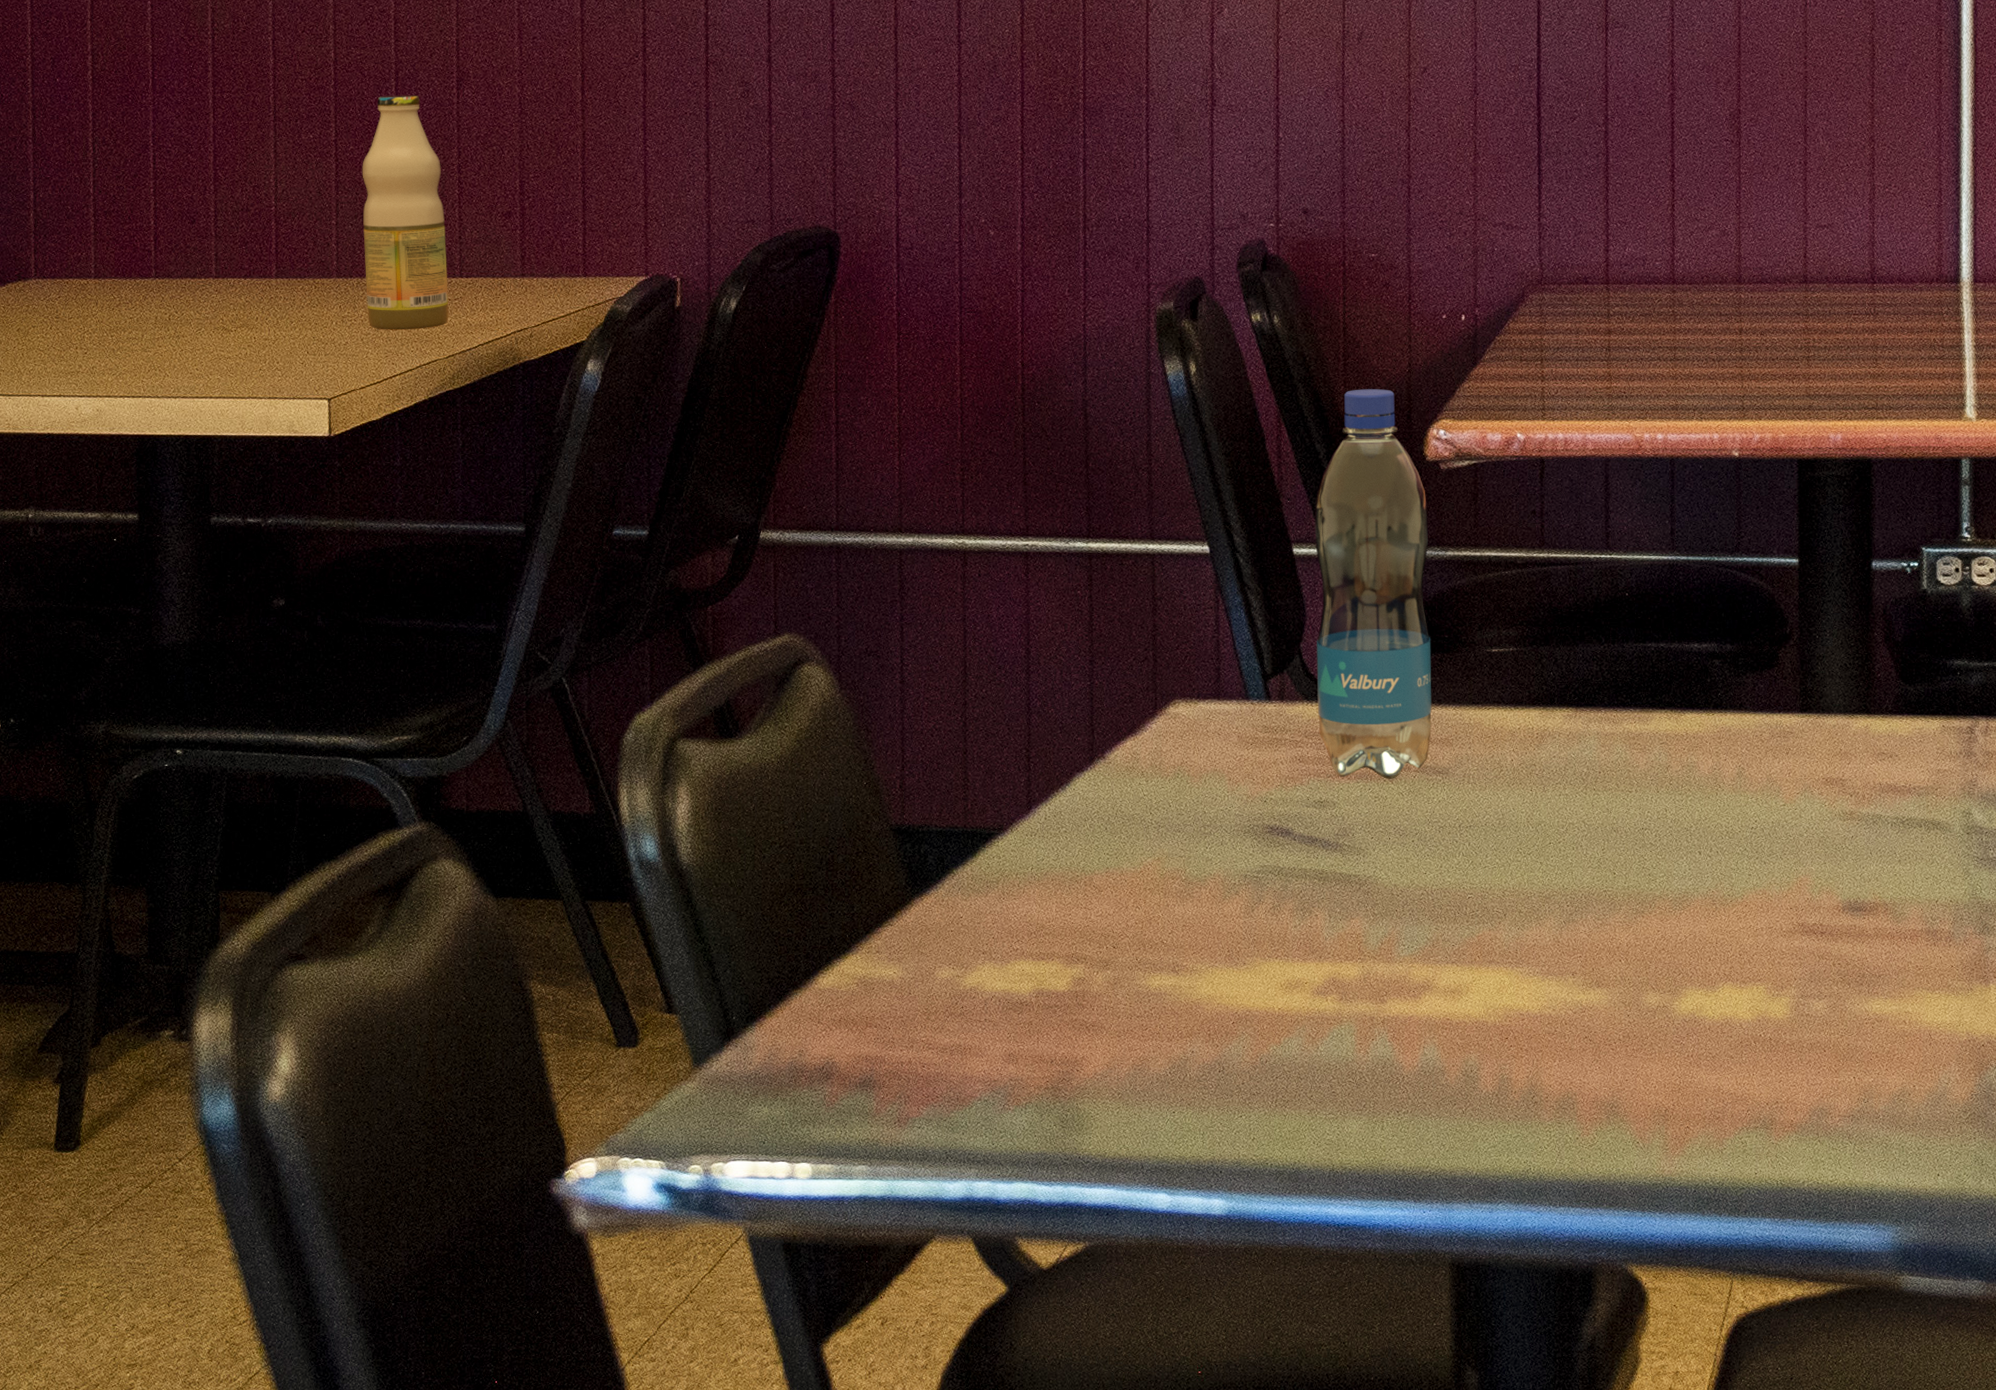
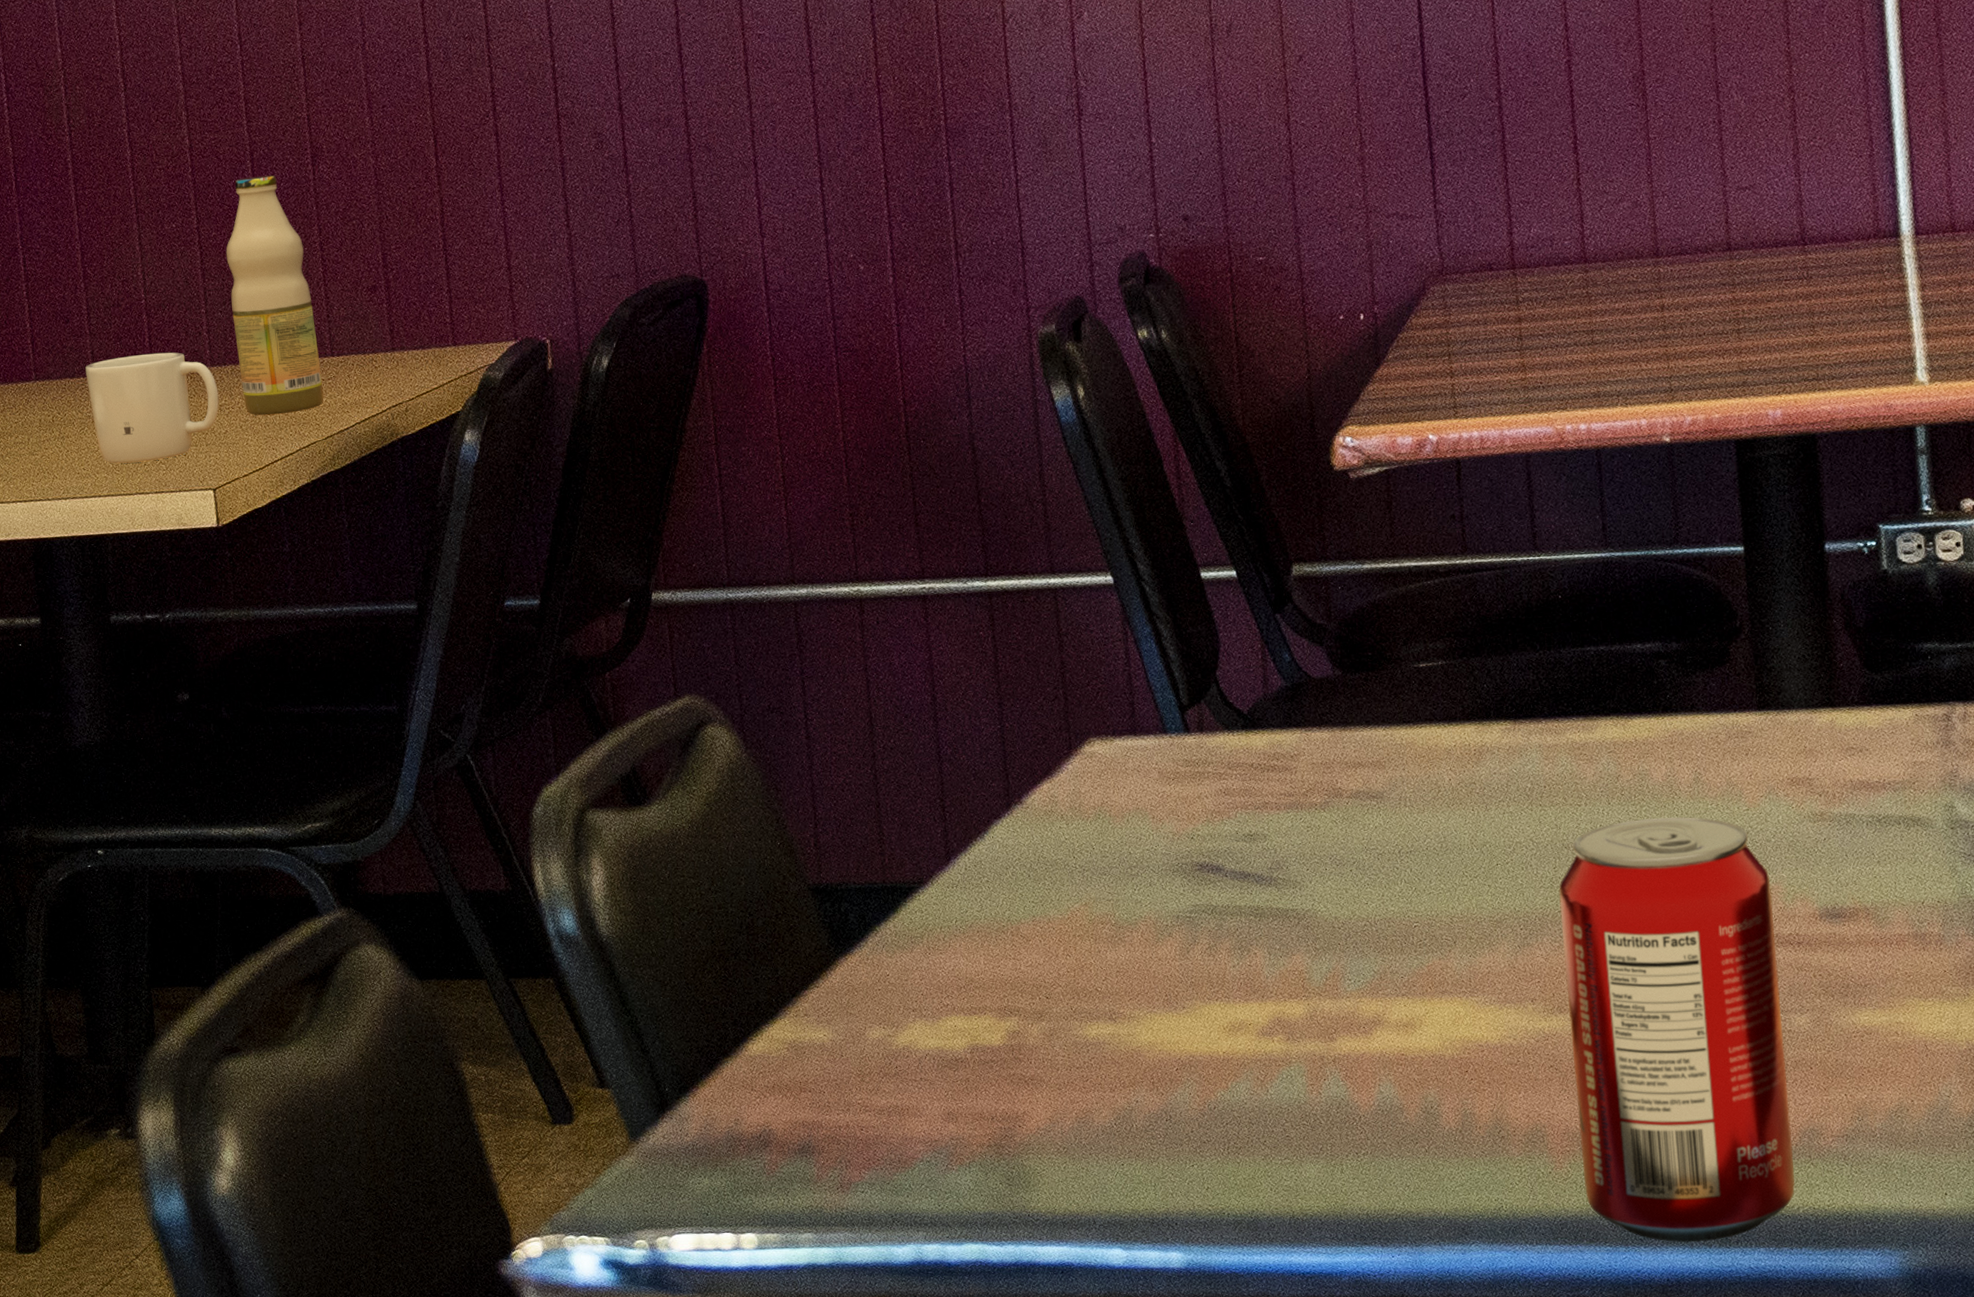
mug: none [208,260,342,367] -> present [85,352,219,464]
bottle: present [1314,389,1432,779] -> none [1220,398,1362,809]
soda can: none [1605,807,1802,1210] -> present [1559,817,1795,1242]

